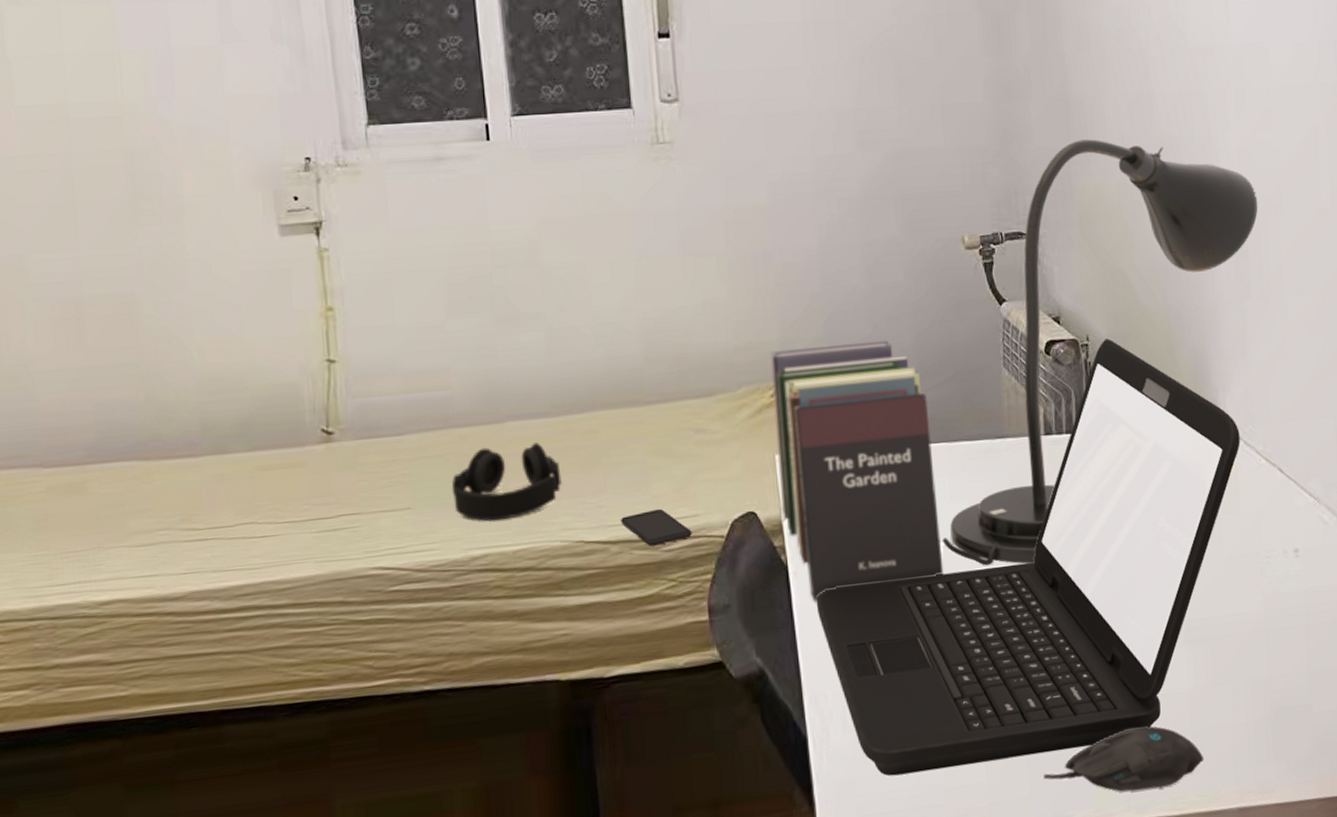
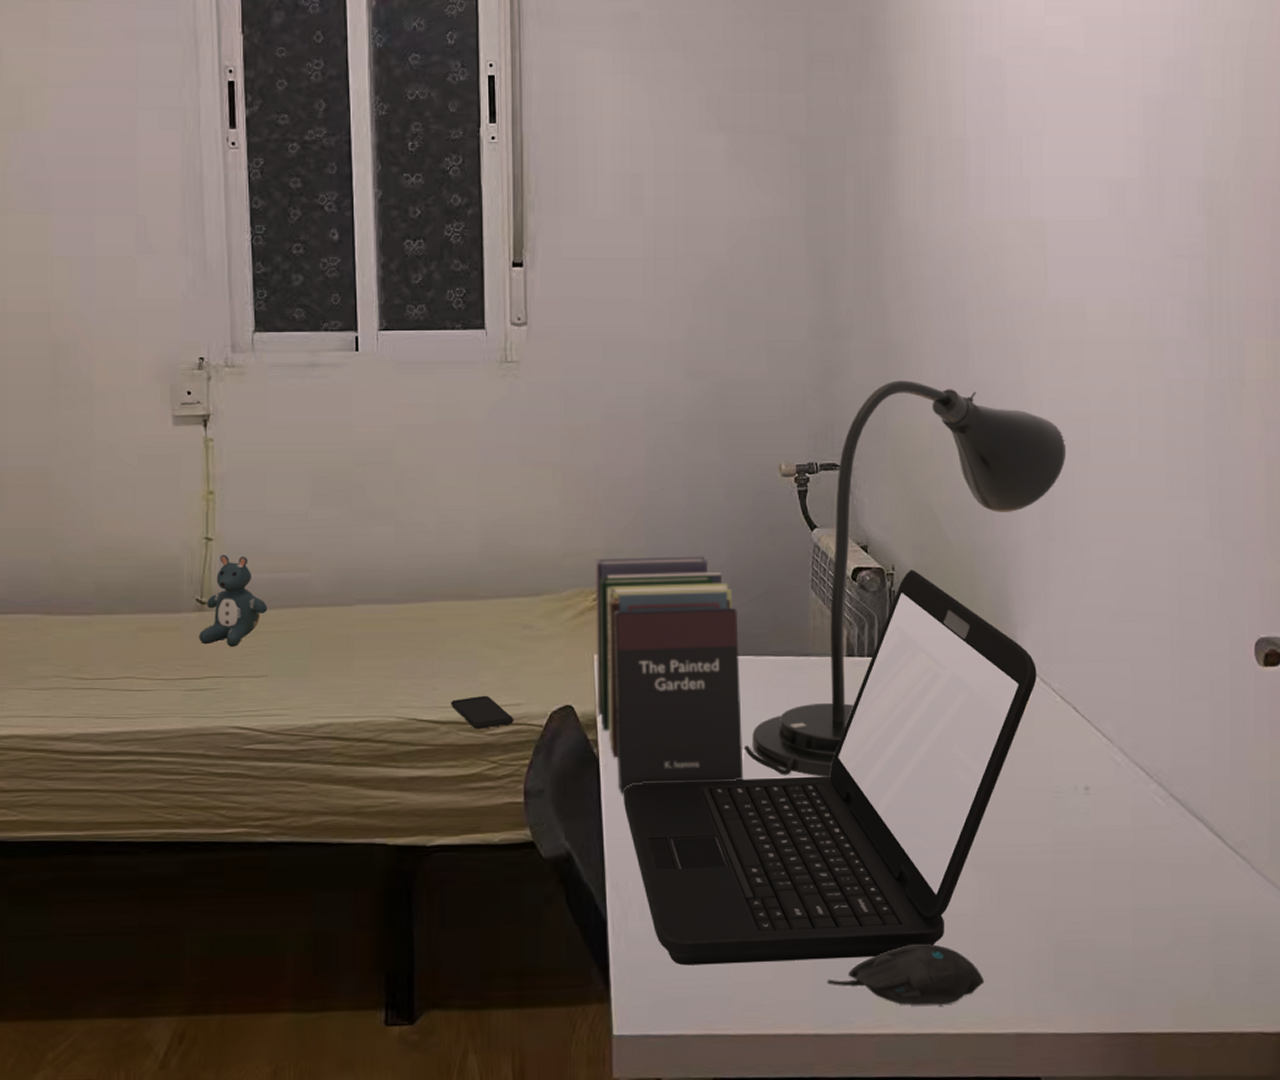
stuffed animal: none [328,377,405,480] -> present [199,554,267,647]
headphones: present [451,442,562,521] -> none [304,626,401,693]

